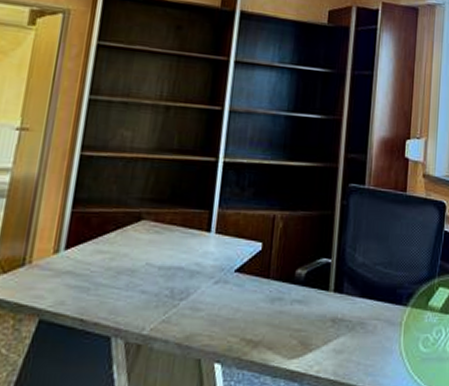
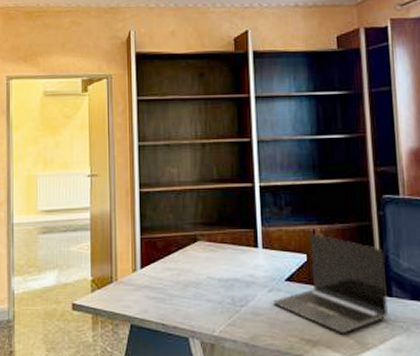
laptop: none [216,219,341,334] -> present [272,233,389,334]

